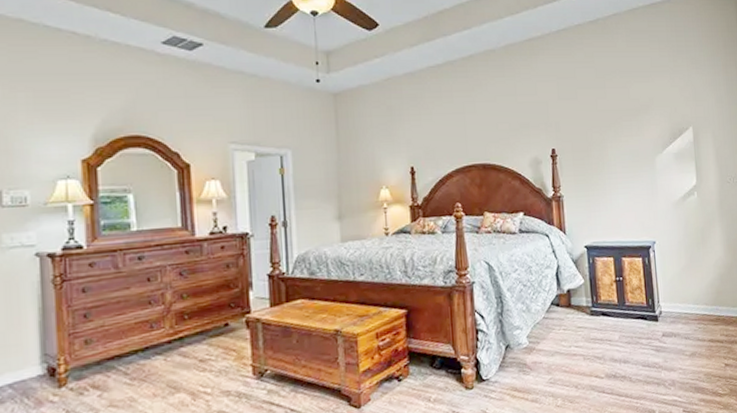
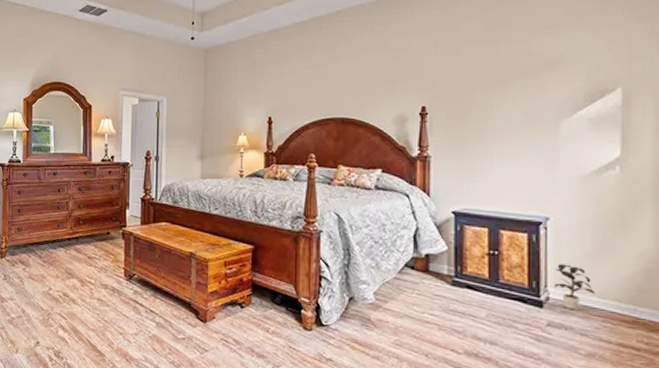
potted plant: none [663,279,691,319] -> present [555,264,595,311]

